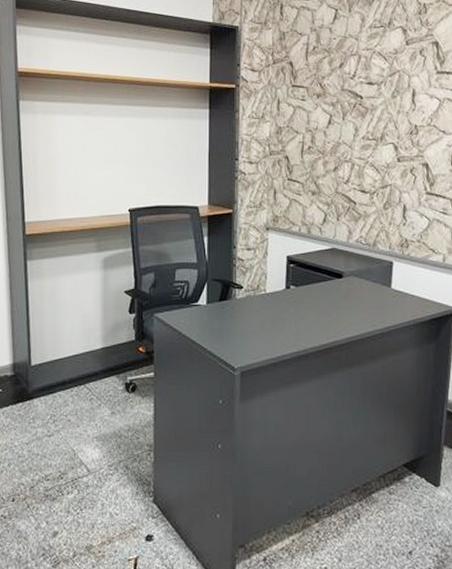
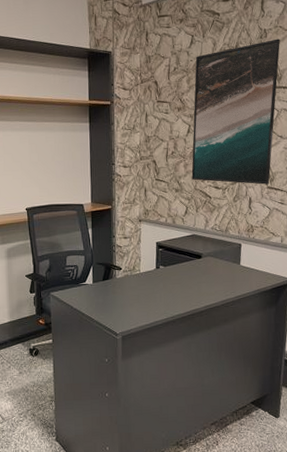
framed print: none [332,15,443,189] -> present [191,39,280,185]

